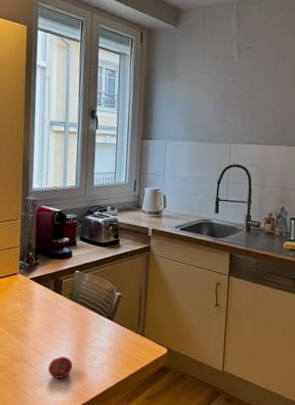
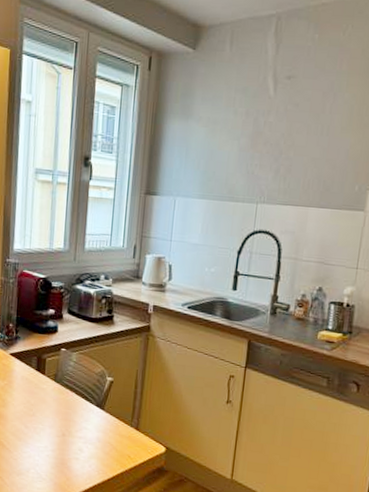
fruit: present [48,356,73,379] -> none [28,444,56,469]

